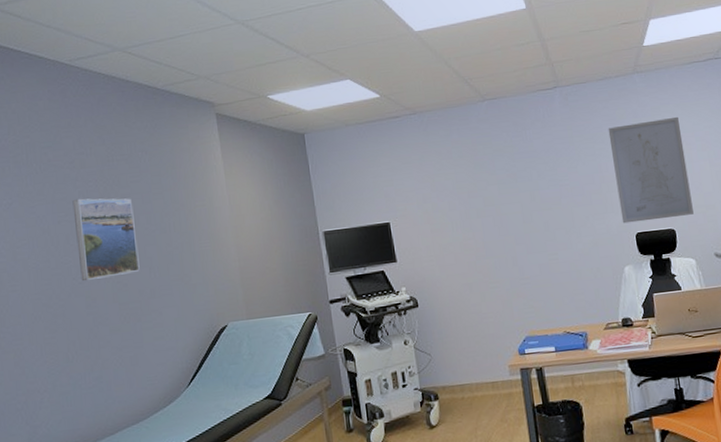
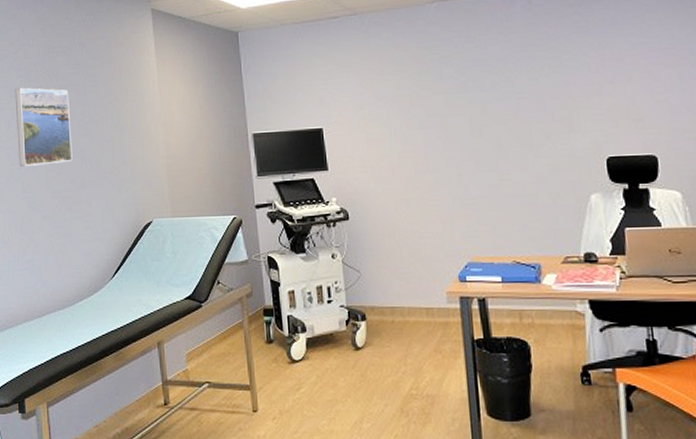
wall art: present [608,116,694,224] -> none [578,25,682,146]

